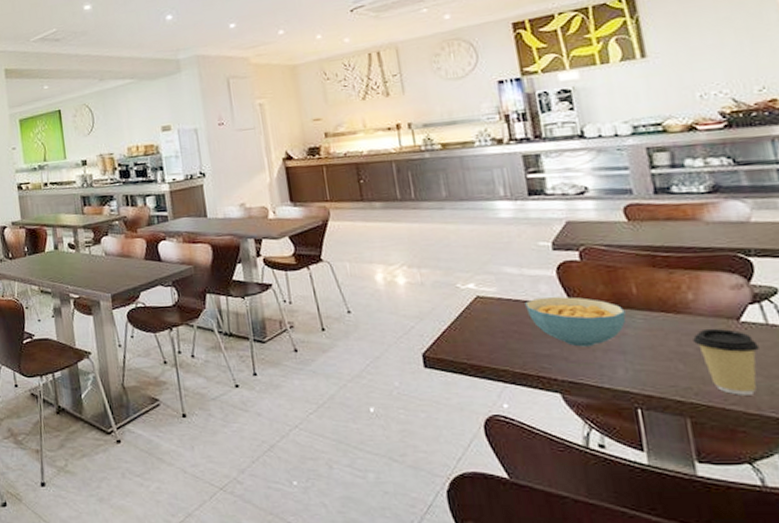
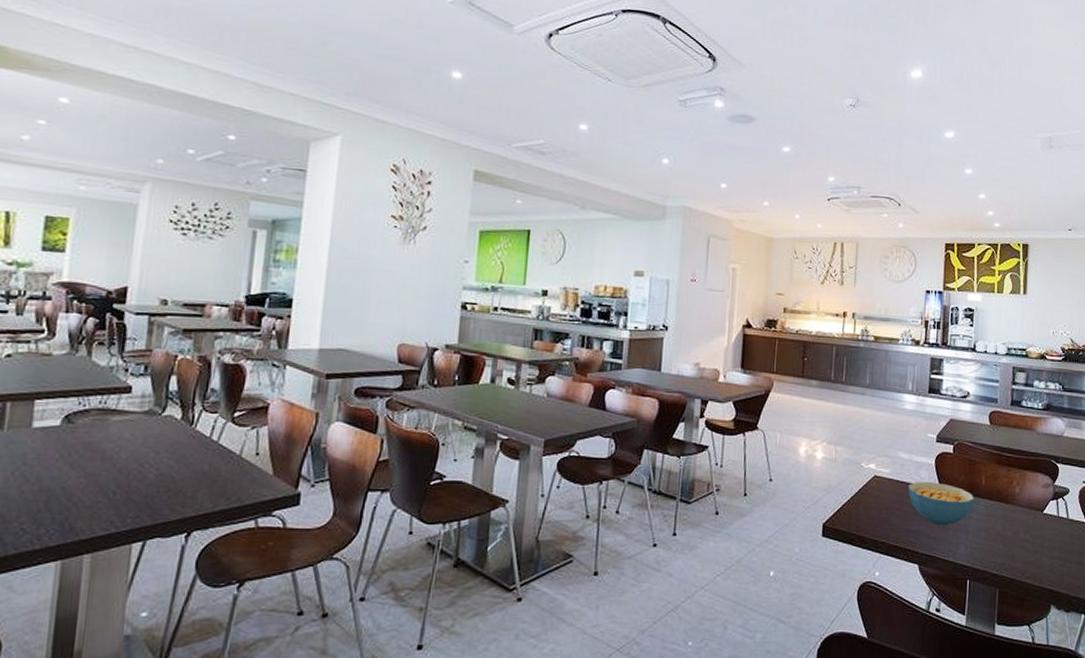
coffee cup: present [693,328,761,395] -> none [1012,517,1051,571]

